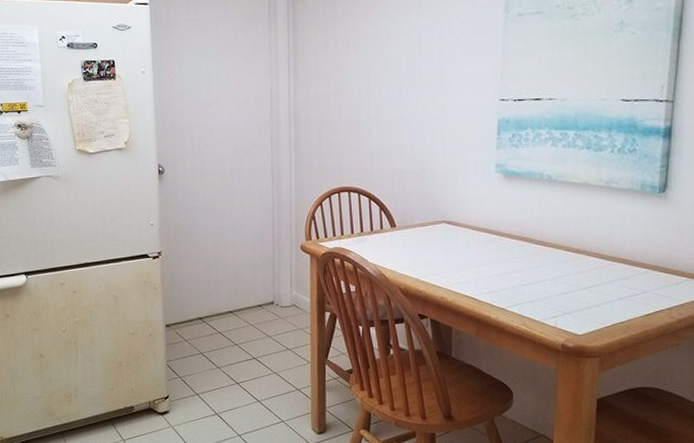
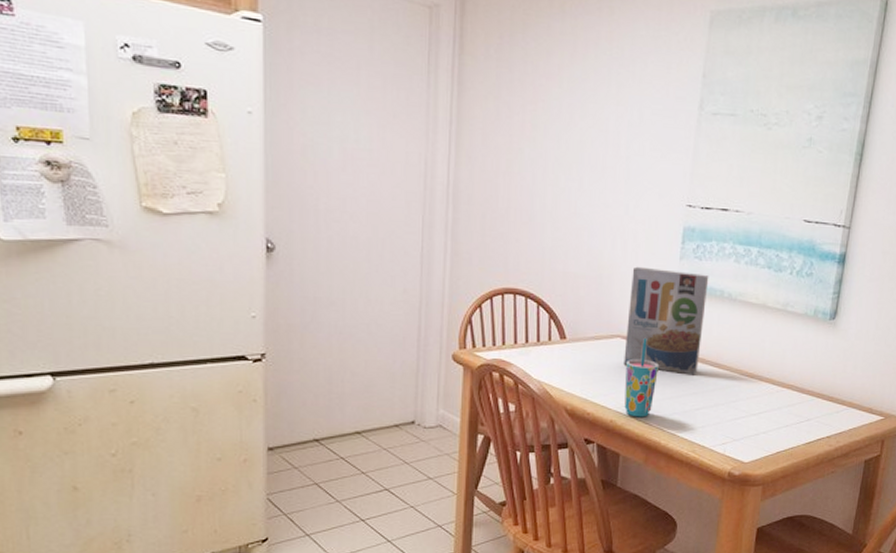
cereal box: none [450,158,527,254] -> present [623,266,709,375]
cup: none [452,221,484,294] -> present [624,337,659,417]

